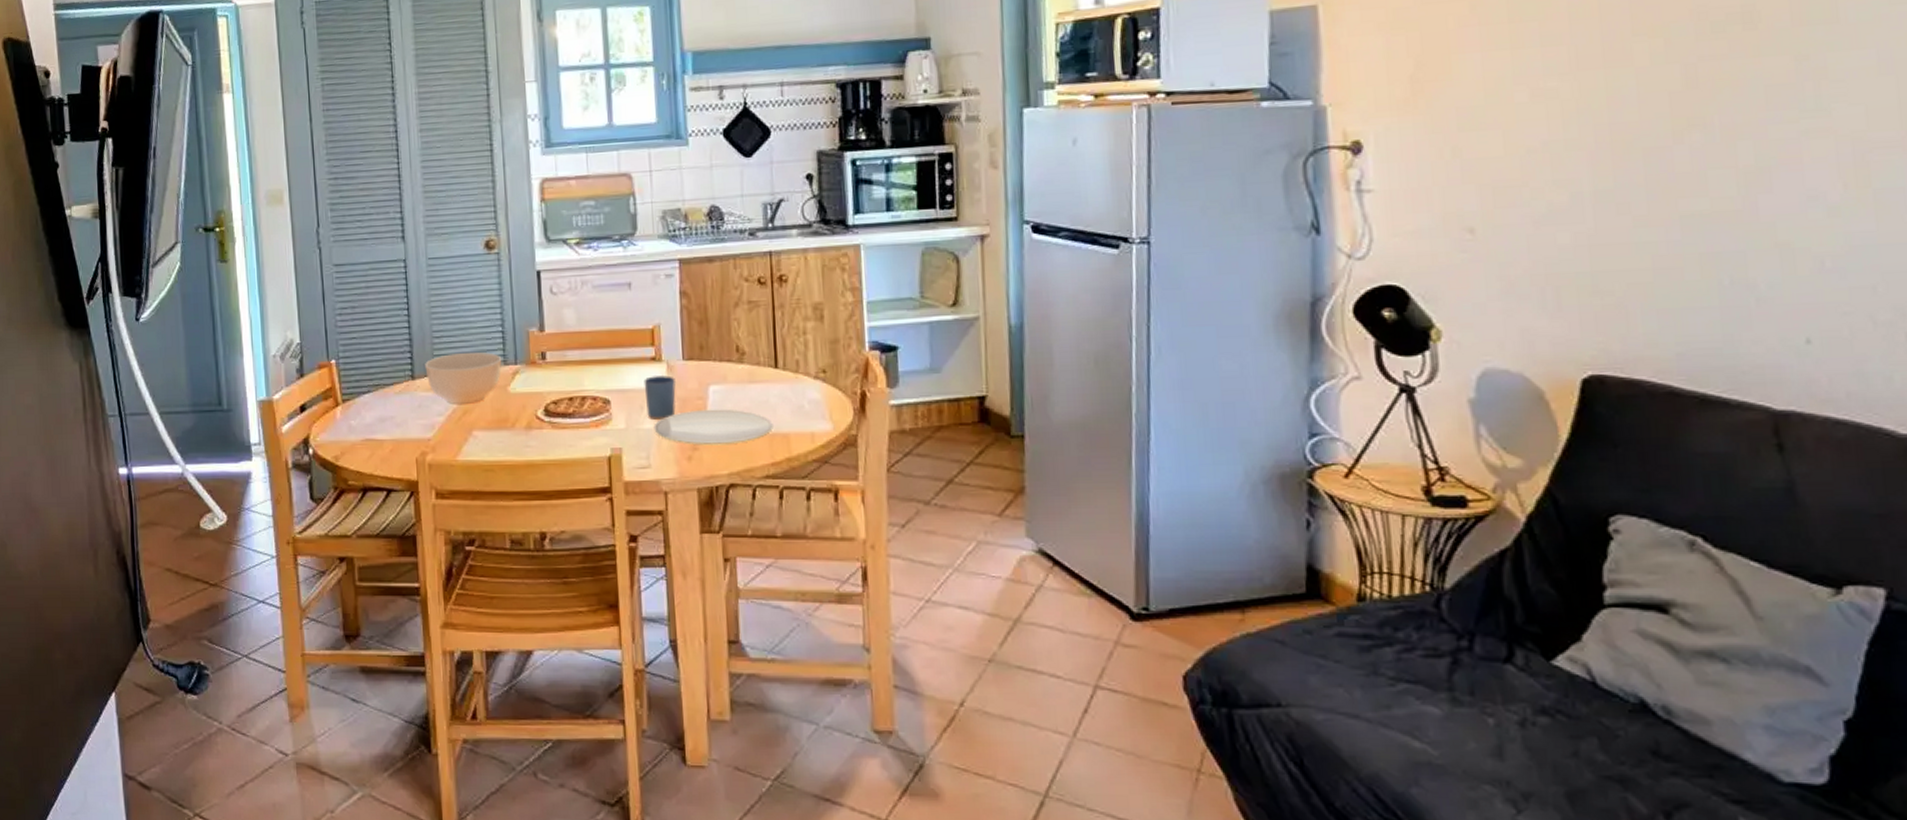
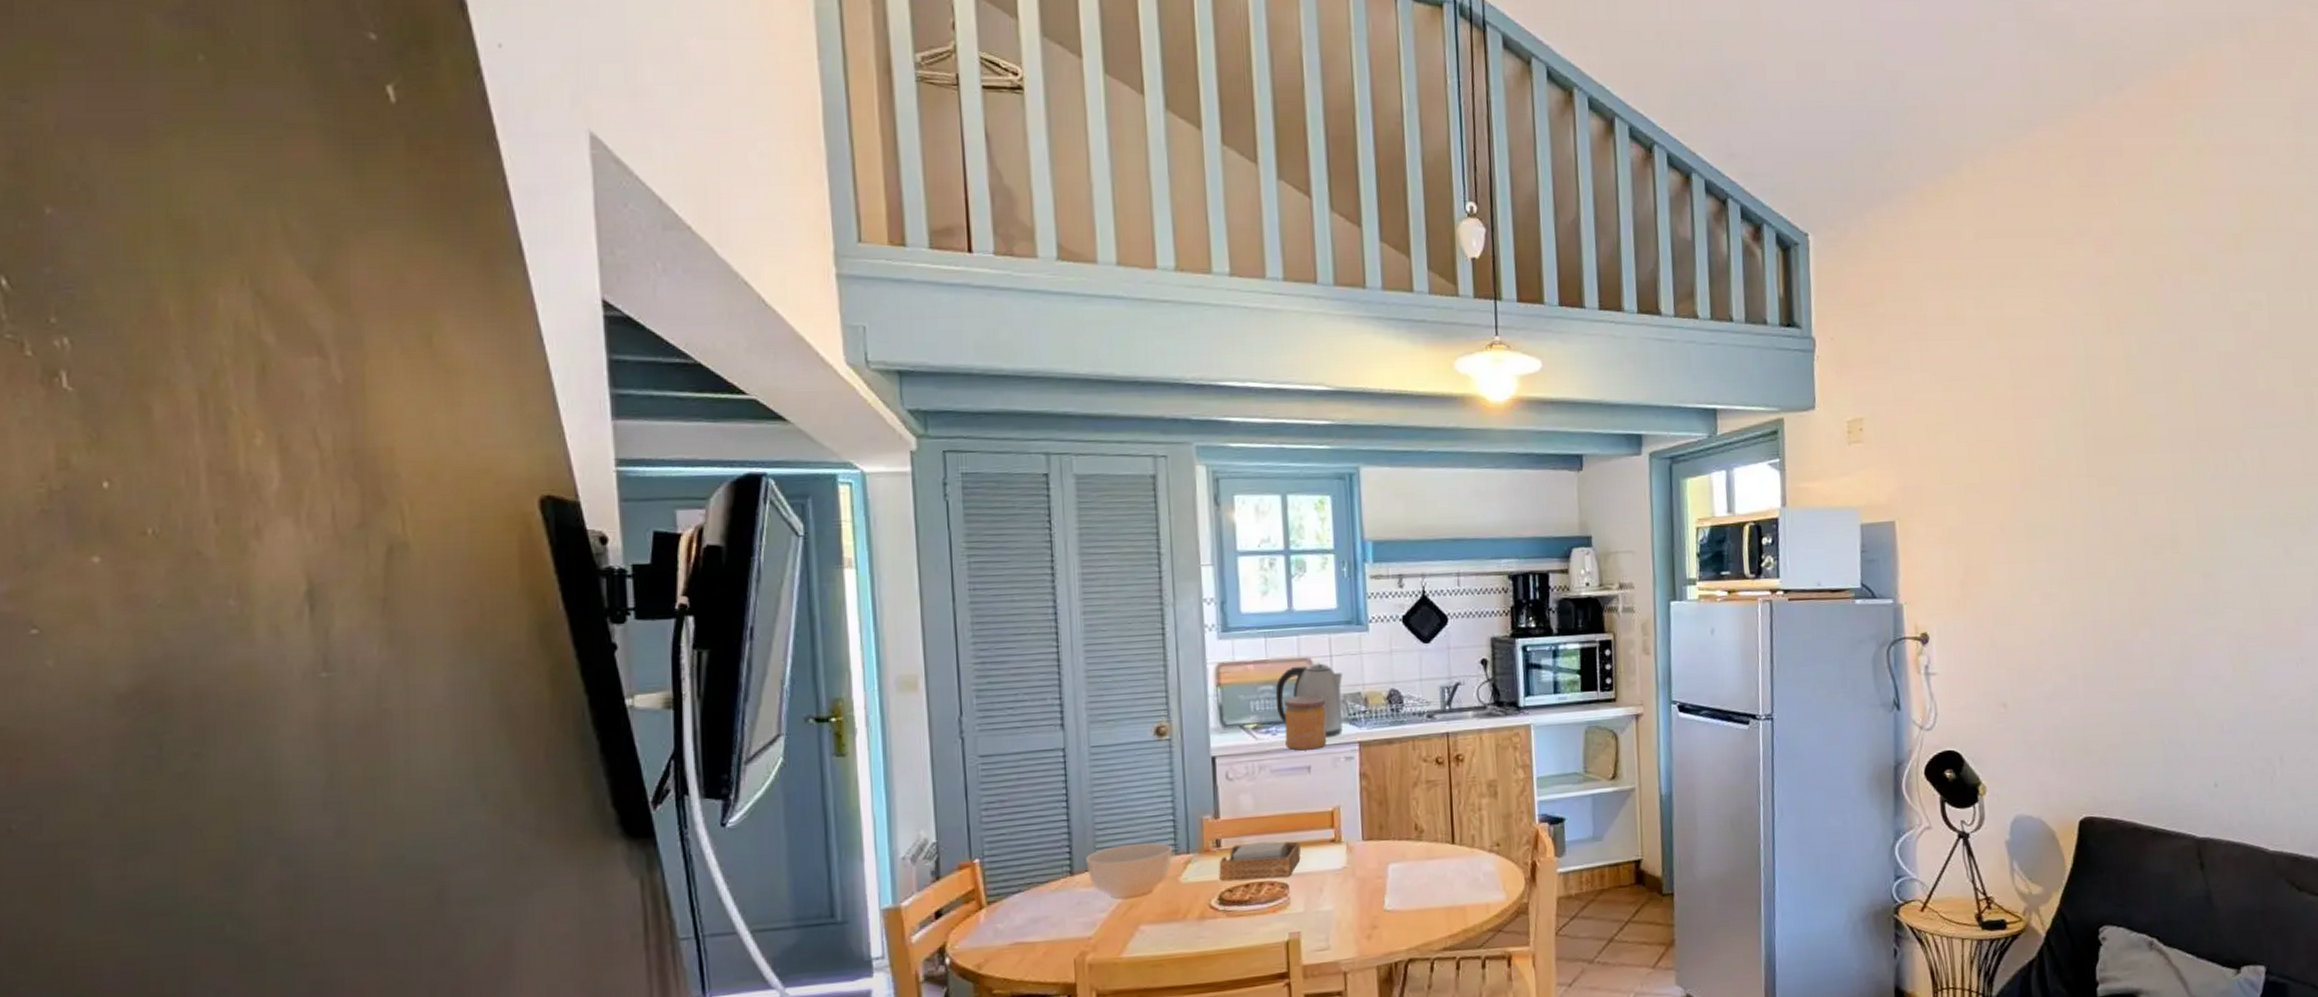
napkin holder: none [544,356,622,394] -> present [1219,841,1301,882]
kettle: none [596,178,663,255] -> present [1275,663,1343,739]
jar: none [605,210,647,267] -> present [1284,695,1327,751]
mug: present [644,375,676,419] -> none [1323,856,1356,901]
plate: present [654,409,773,446] -> none [1333,886,1451,924]

